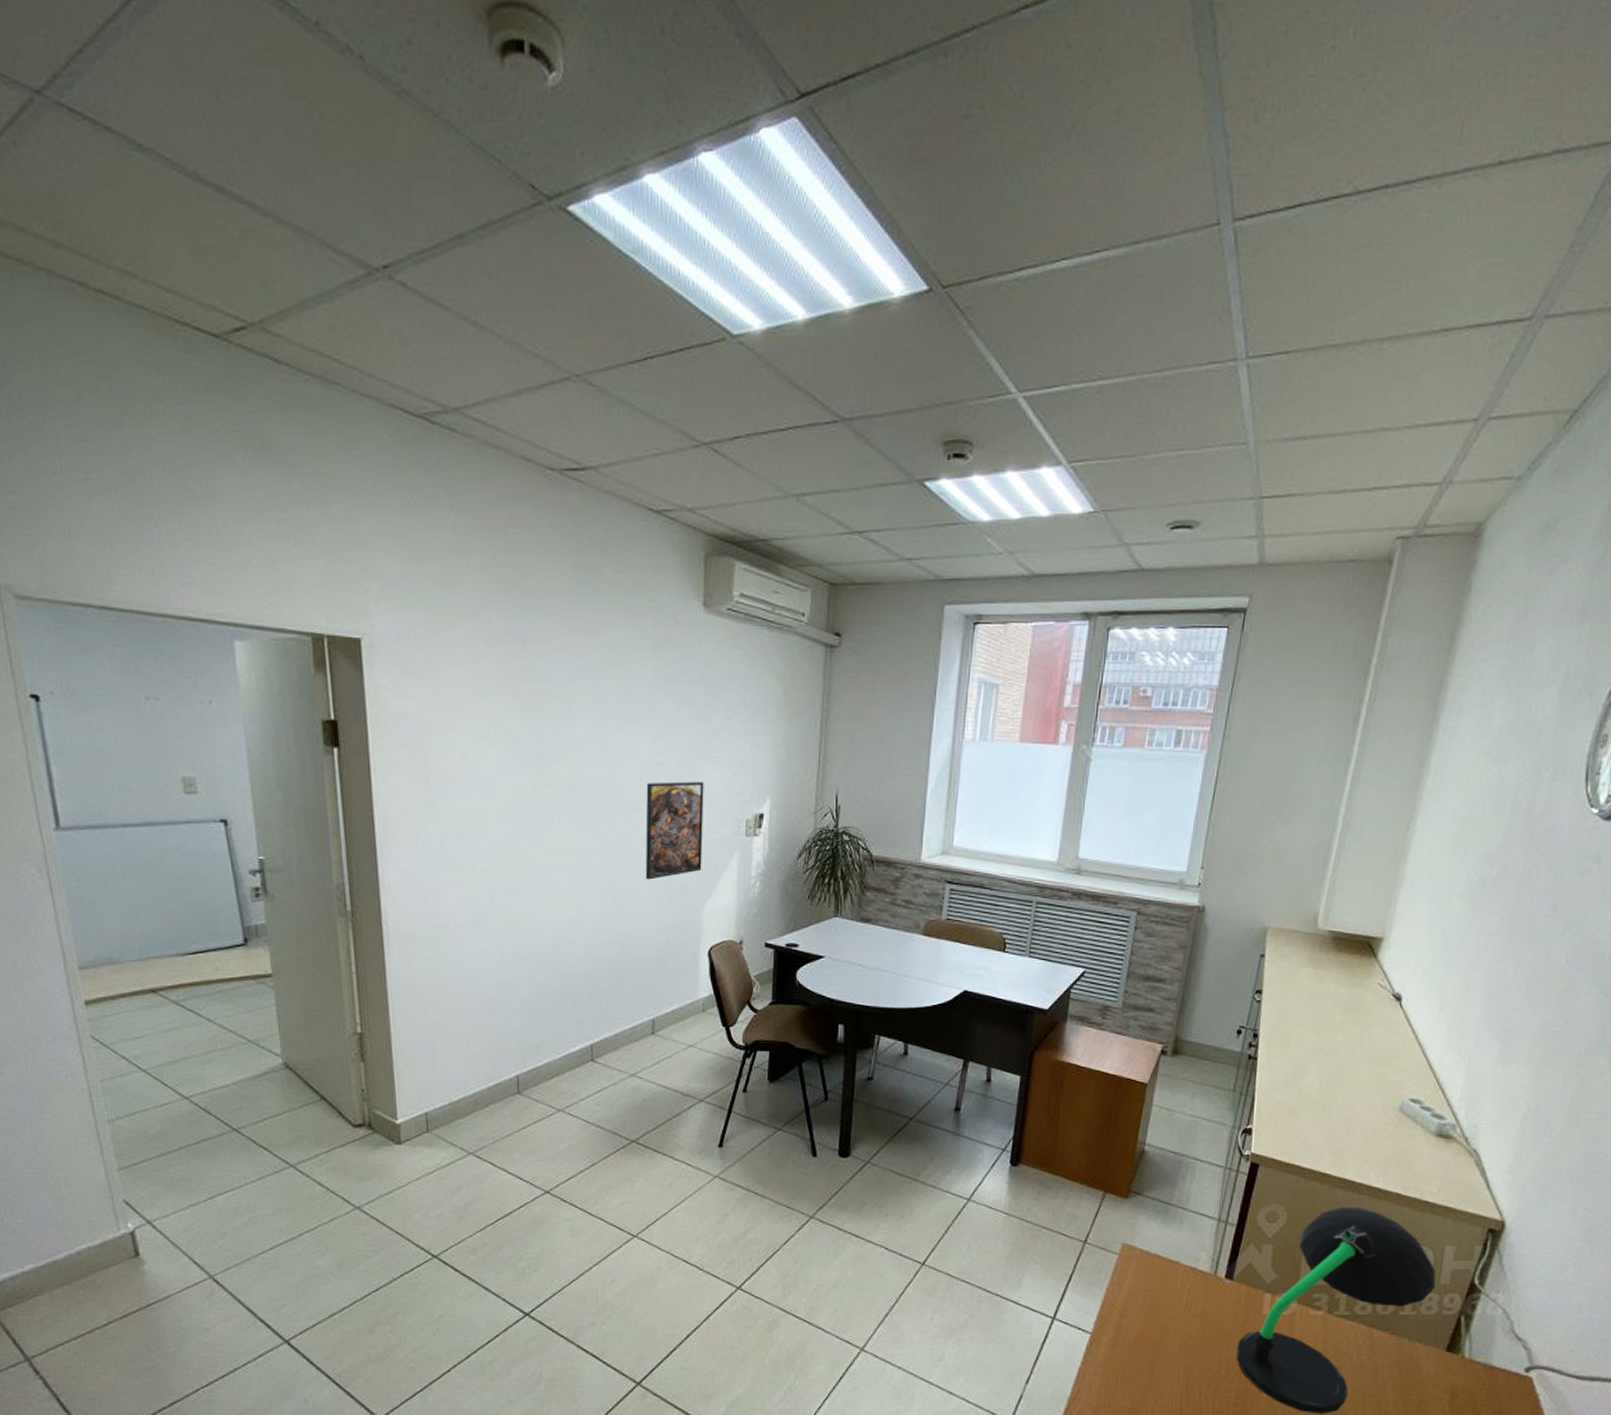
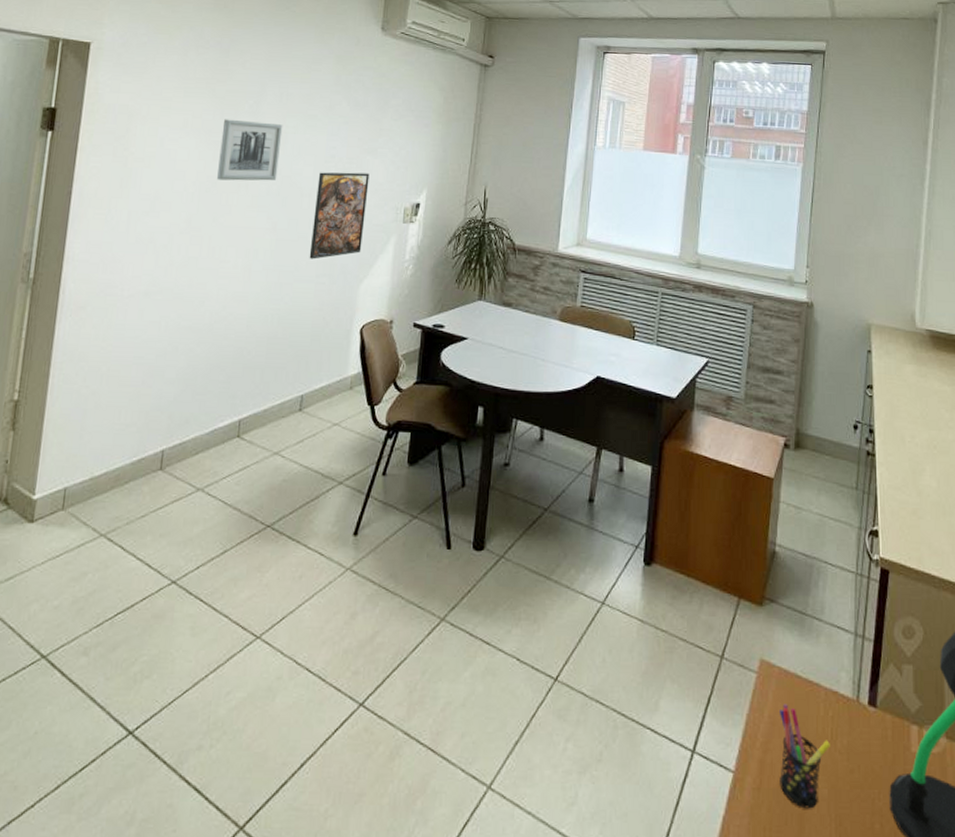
wall art: none [530,725,600,797] -> present [217,119,283,181]
pen holder: none [1134,1279,1185,1360] -> present [780,704,830,809]

